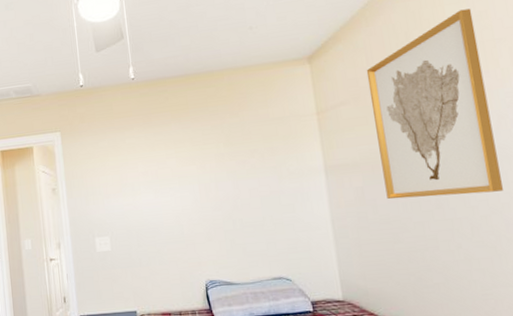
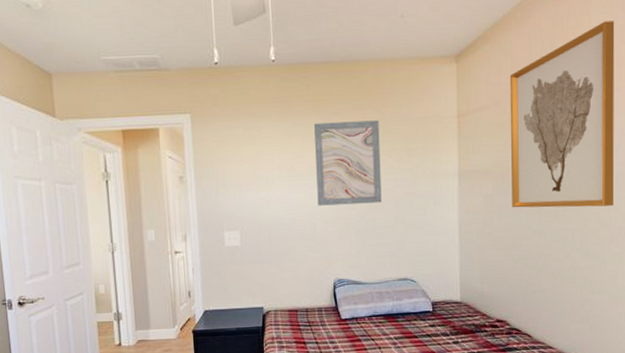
wall art: none [175,123,248,209] -> present [314,120,382,206]

